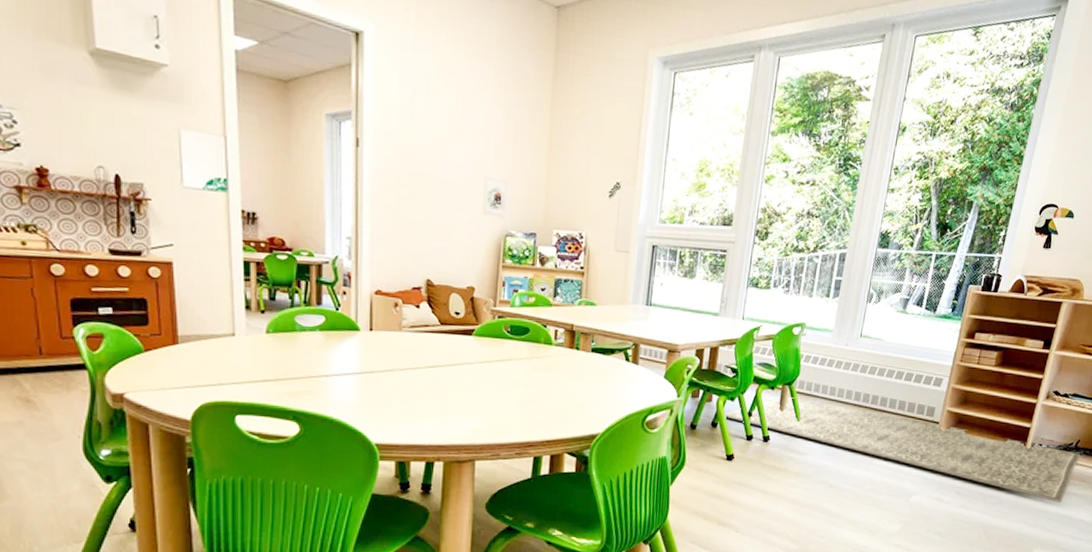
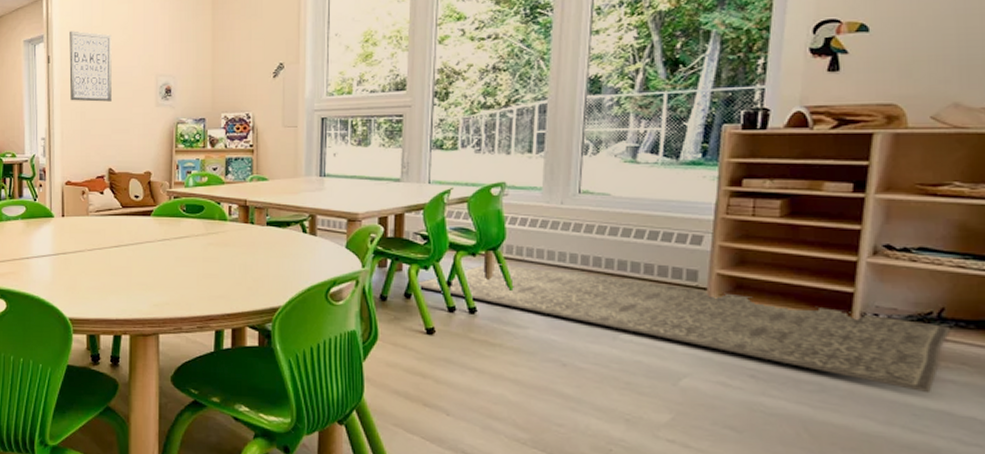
wall art: none [383,110,436,203] -> present [69,31,112,102]

